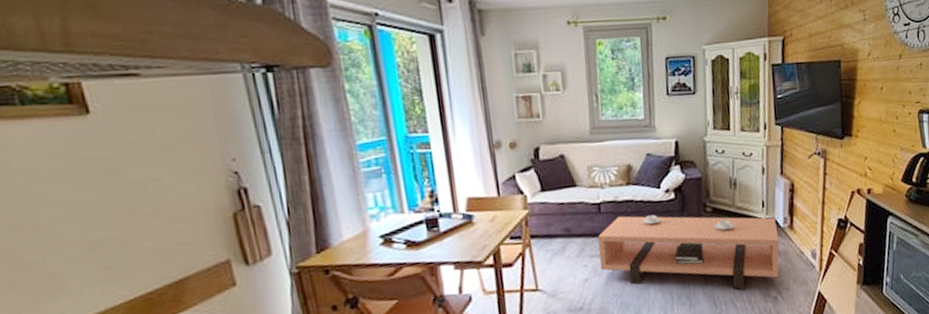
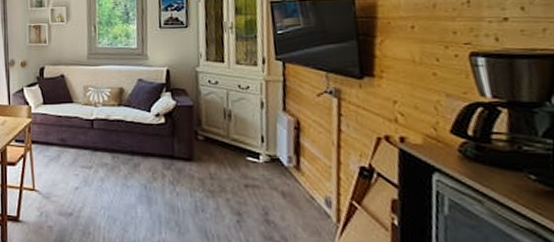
coffee table: present [598,214,780,290] -> none [90,134,284,226]

